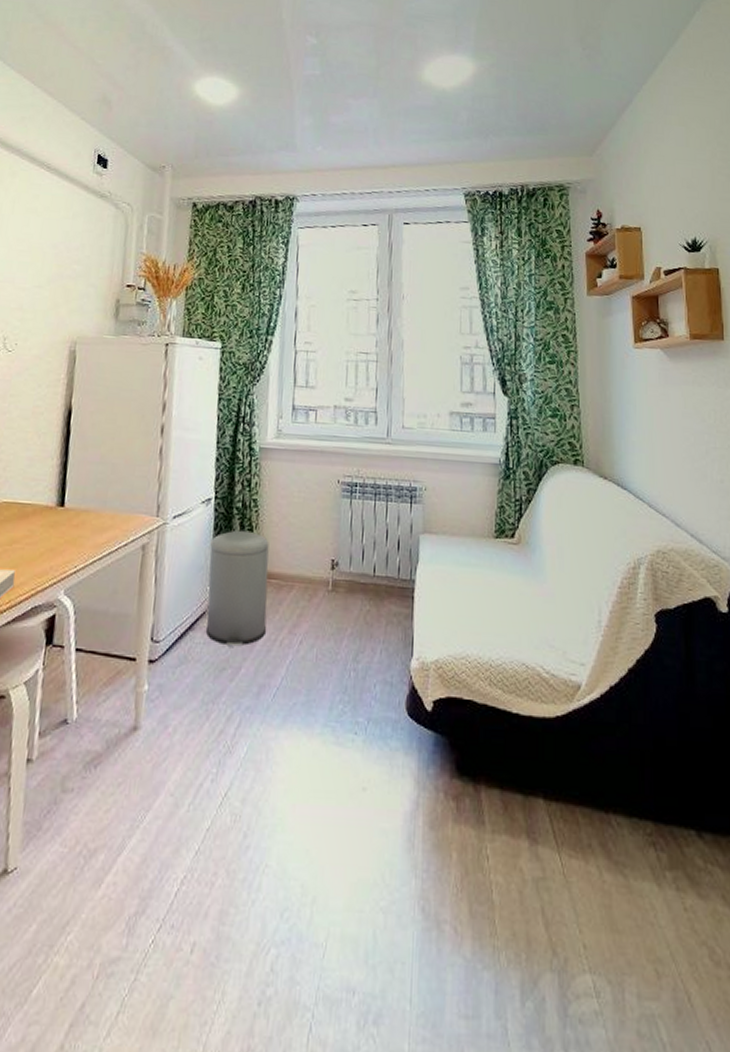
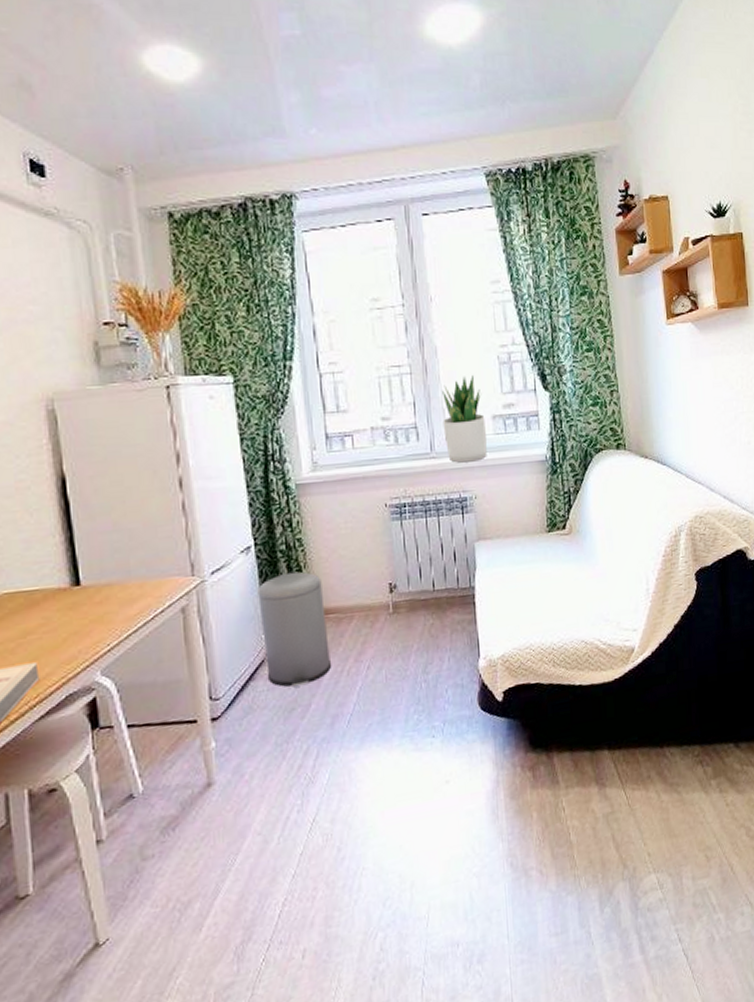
planter: none [401,371,442,454] -> present [442,376,487,463]

